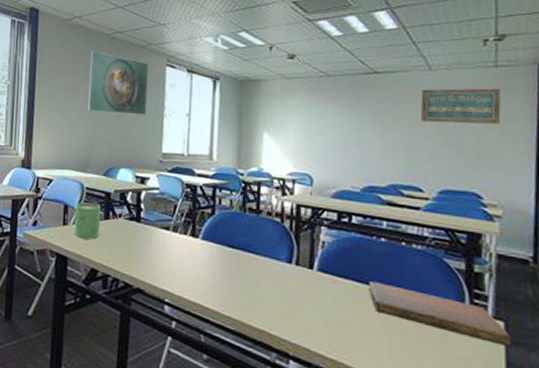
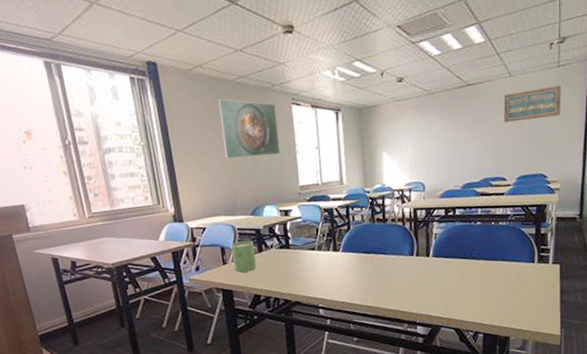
notebook: present [369,282,512,348] -> none [470,256,564,281]

